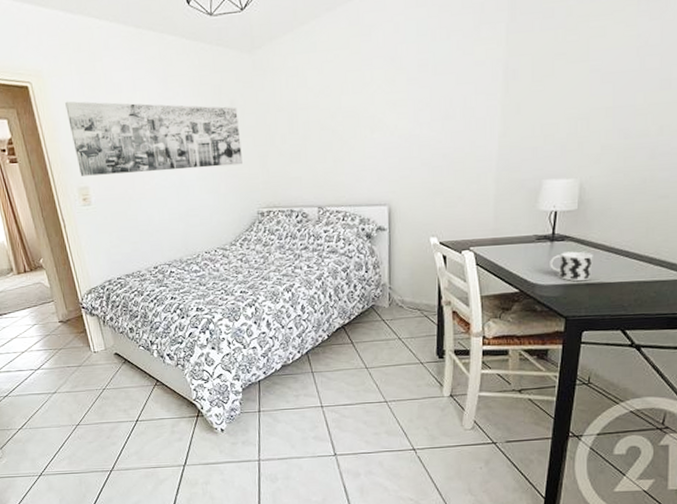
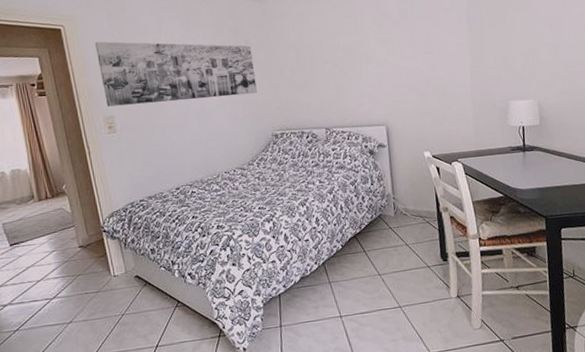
cup: present [550,251,593,281] -> none [525,159,560,185]

